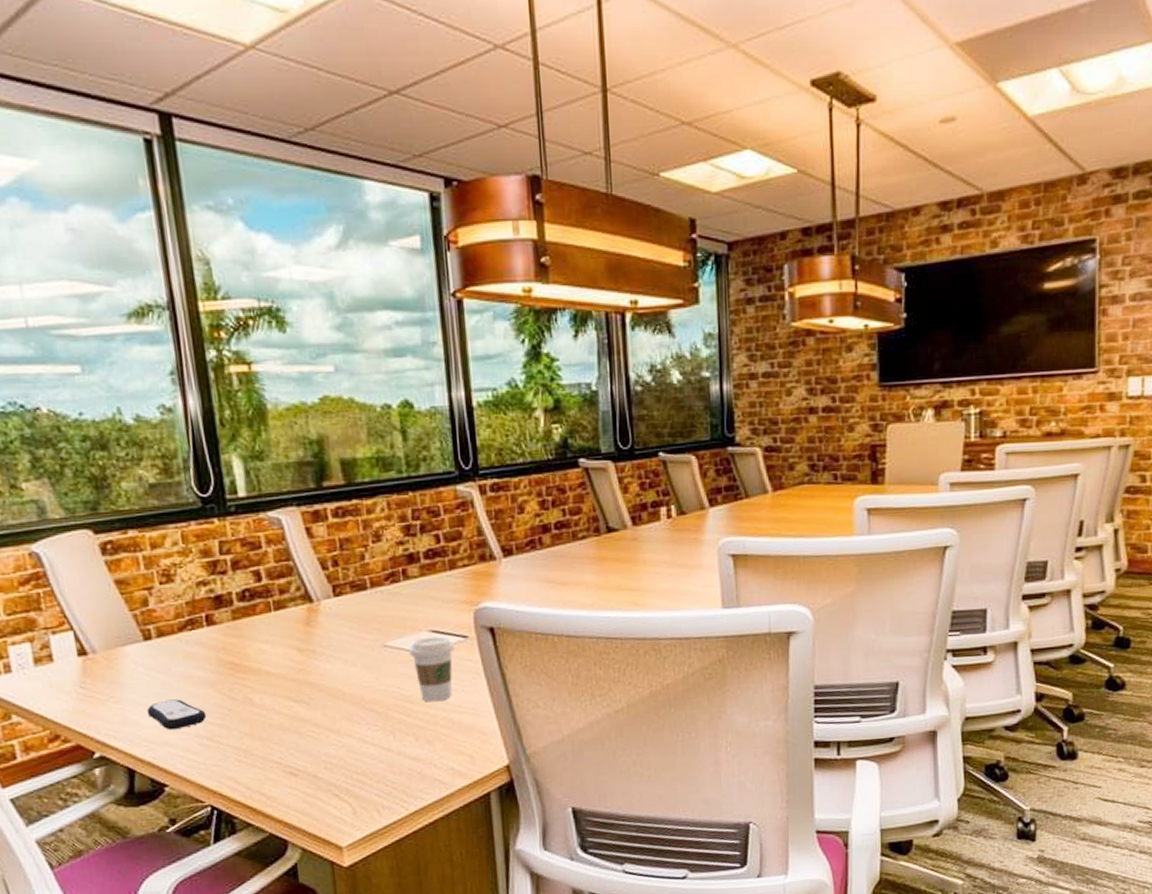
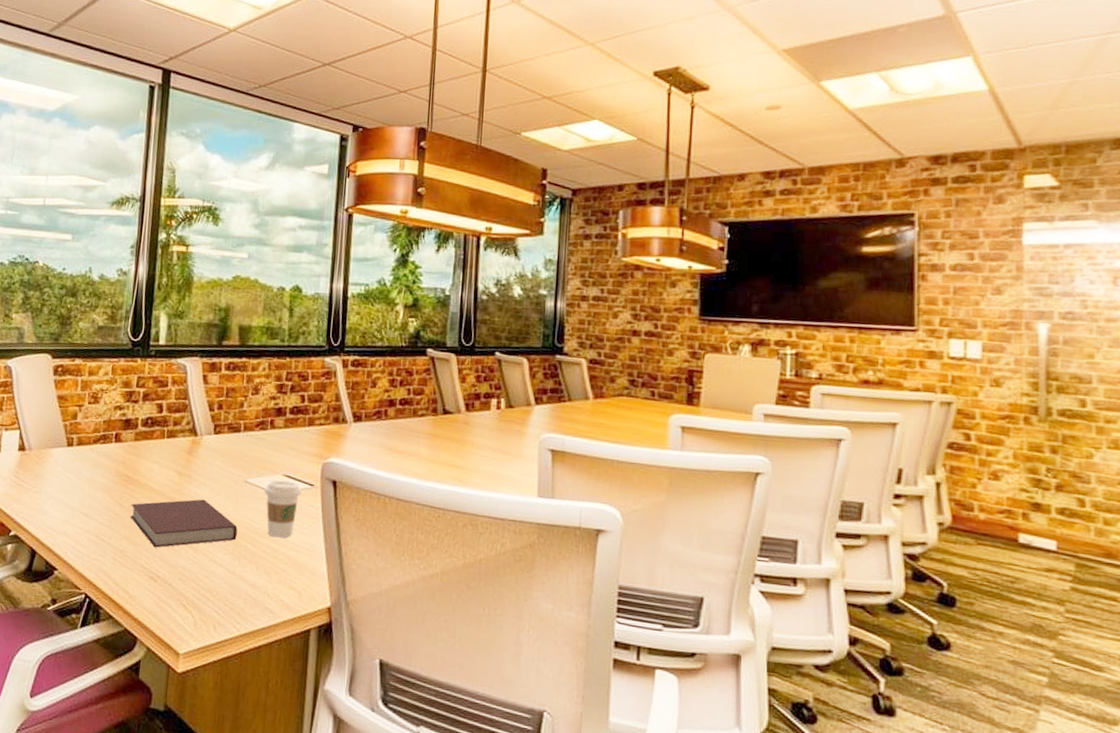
remote control: present [146,699,207,730] -> none [56,497,99,524]
notebook: none [245,674,386,739] -> present [130,499,238,548]

